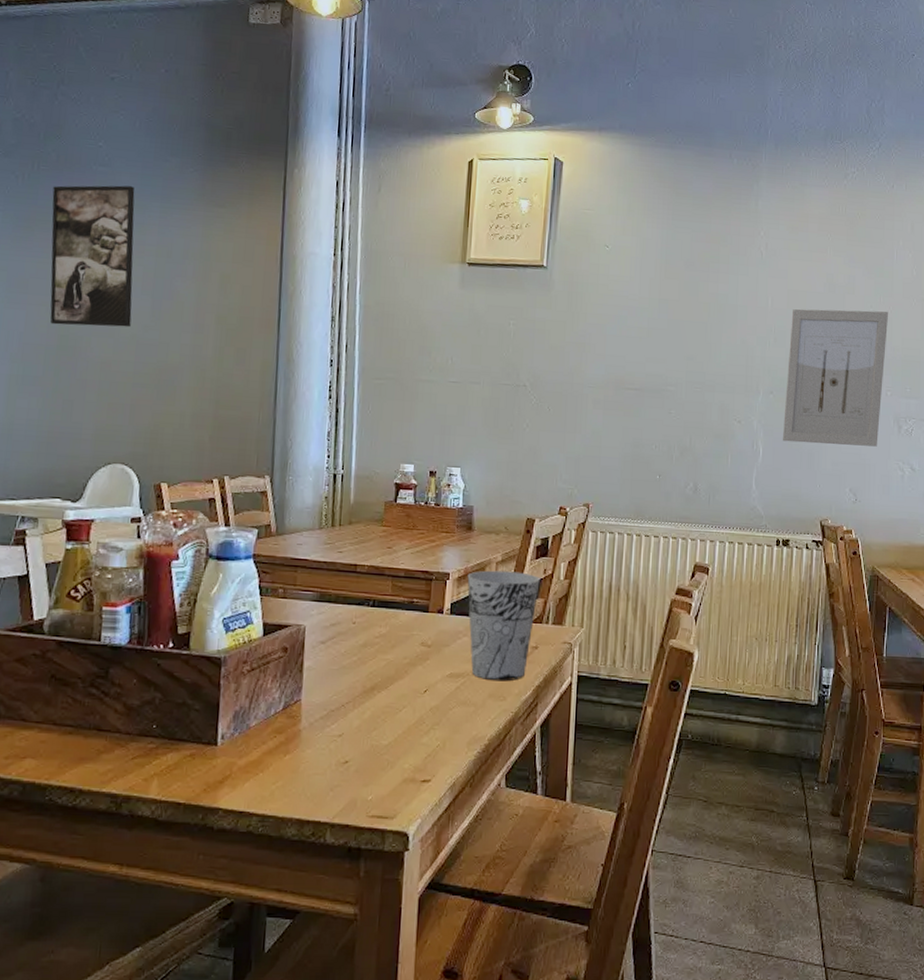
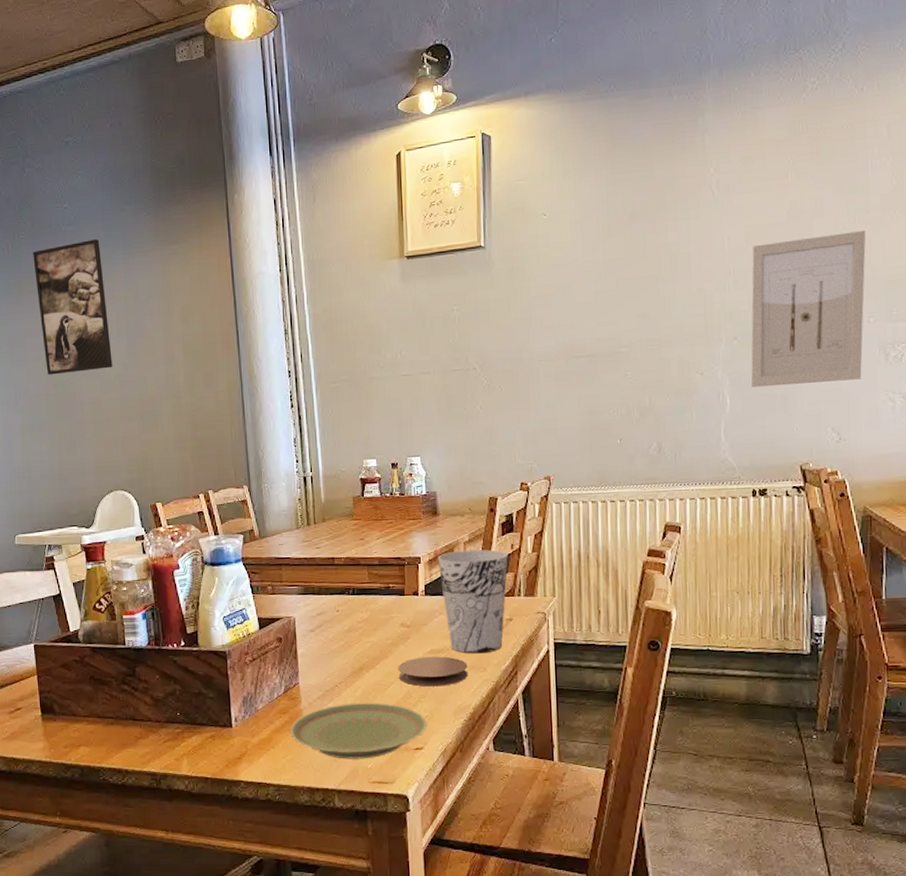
plate: none [283,725,438,790] -> present [289,702,427,759]
coaster: none [412,680,487,714] -> present [398,656,468,687]

